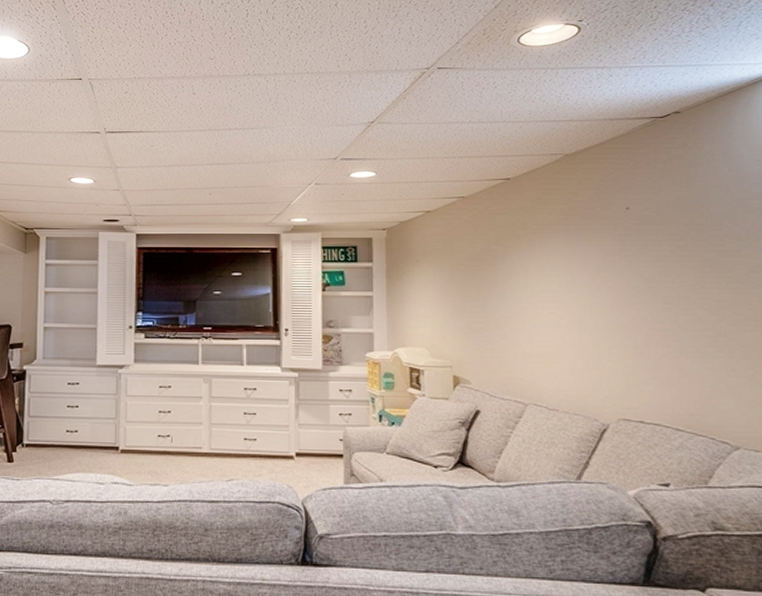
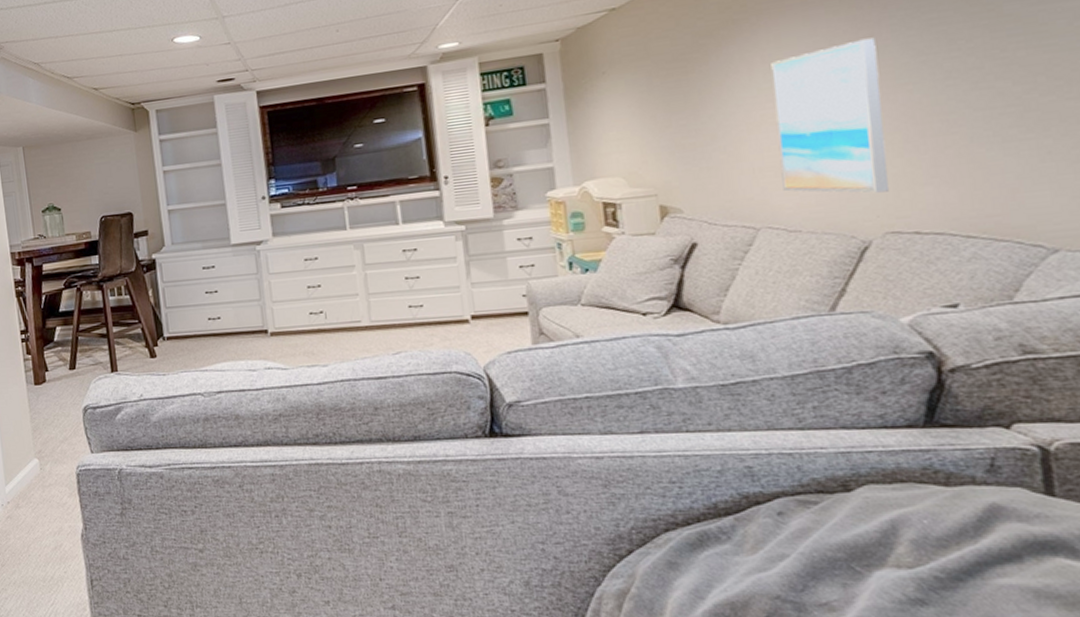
wall art: none [542,263,623,386] -> present [771,37,890,194]

